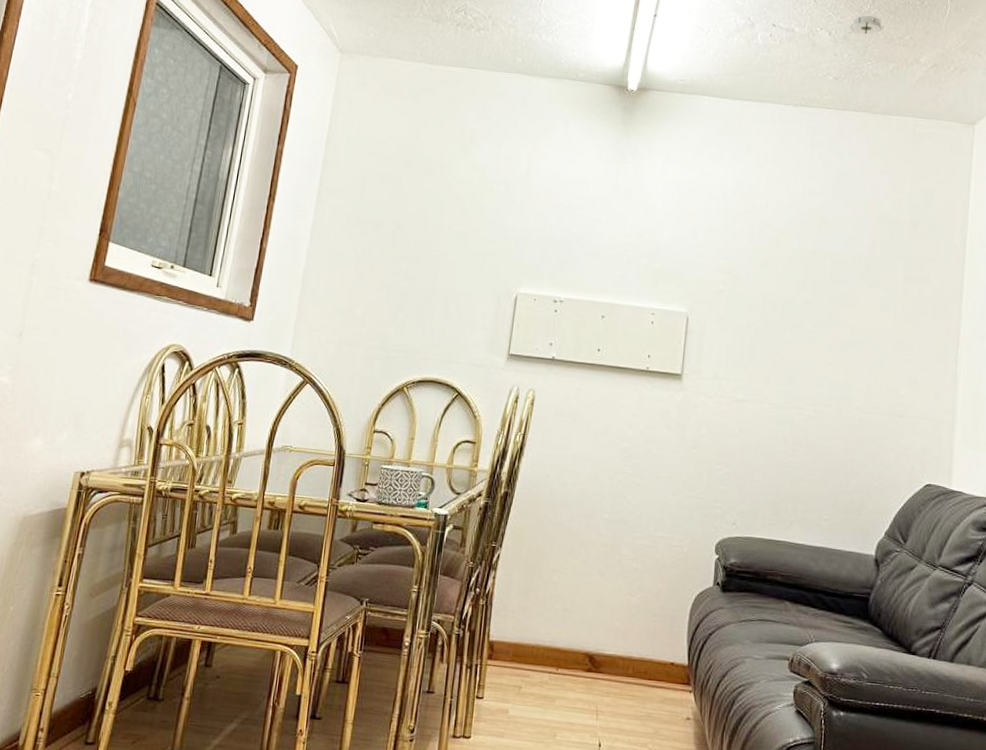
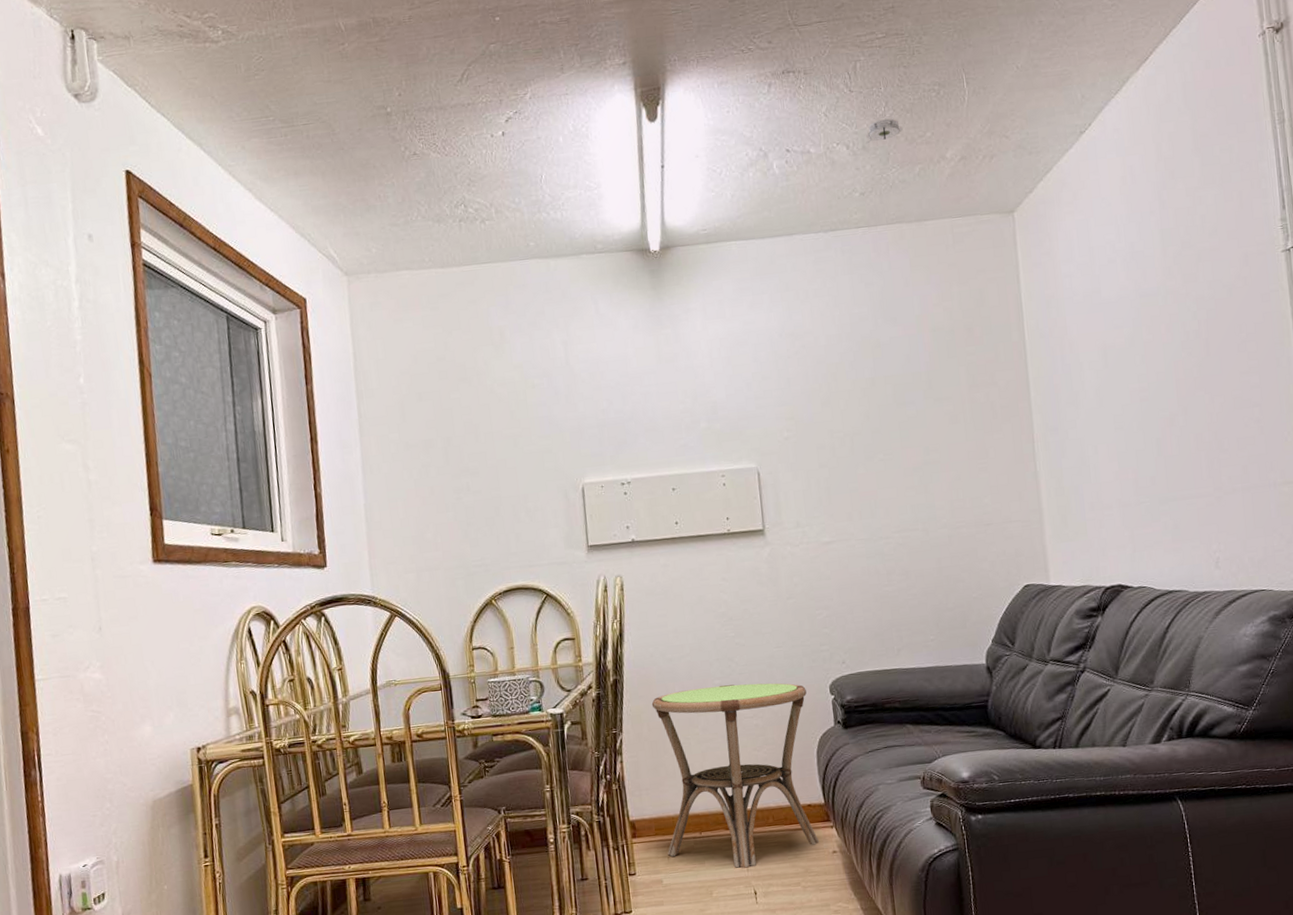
side table: none [519,517,692,717] -> present [651,683,820,868]

